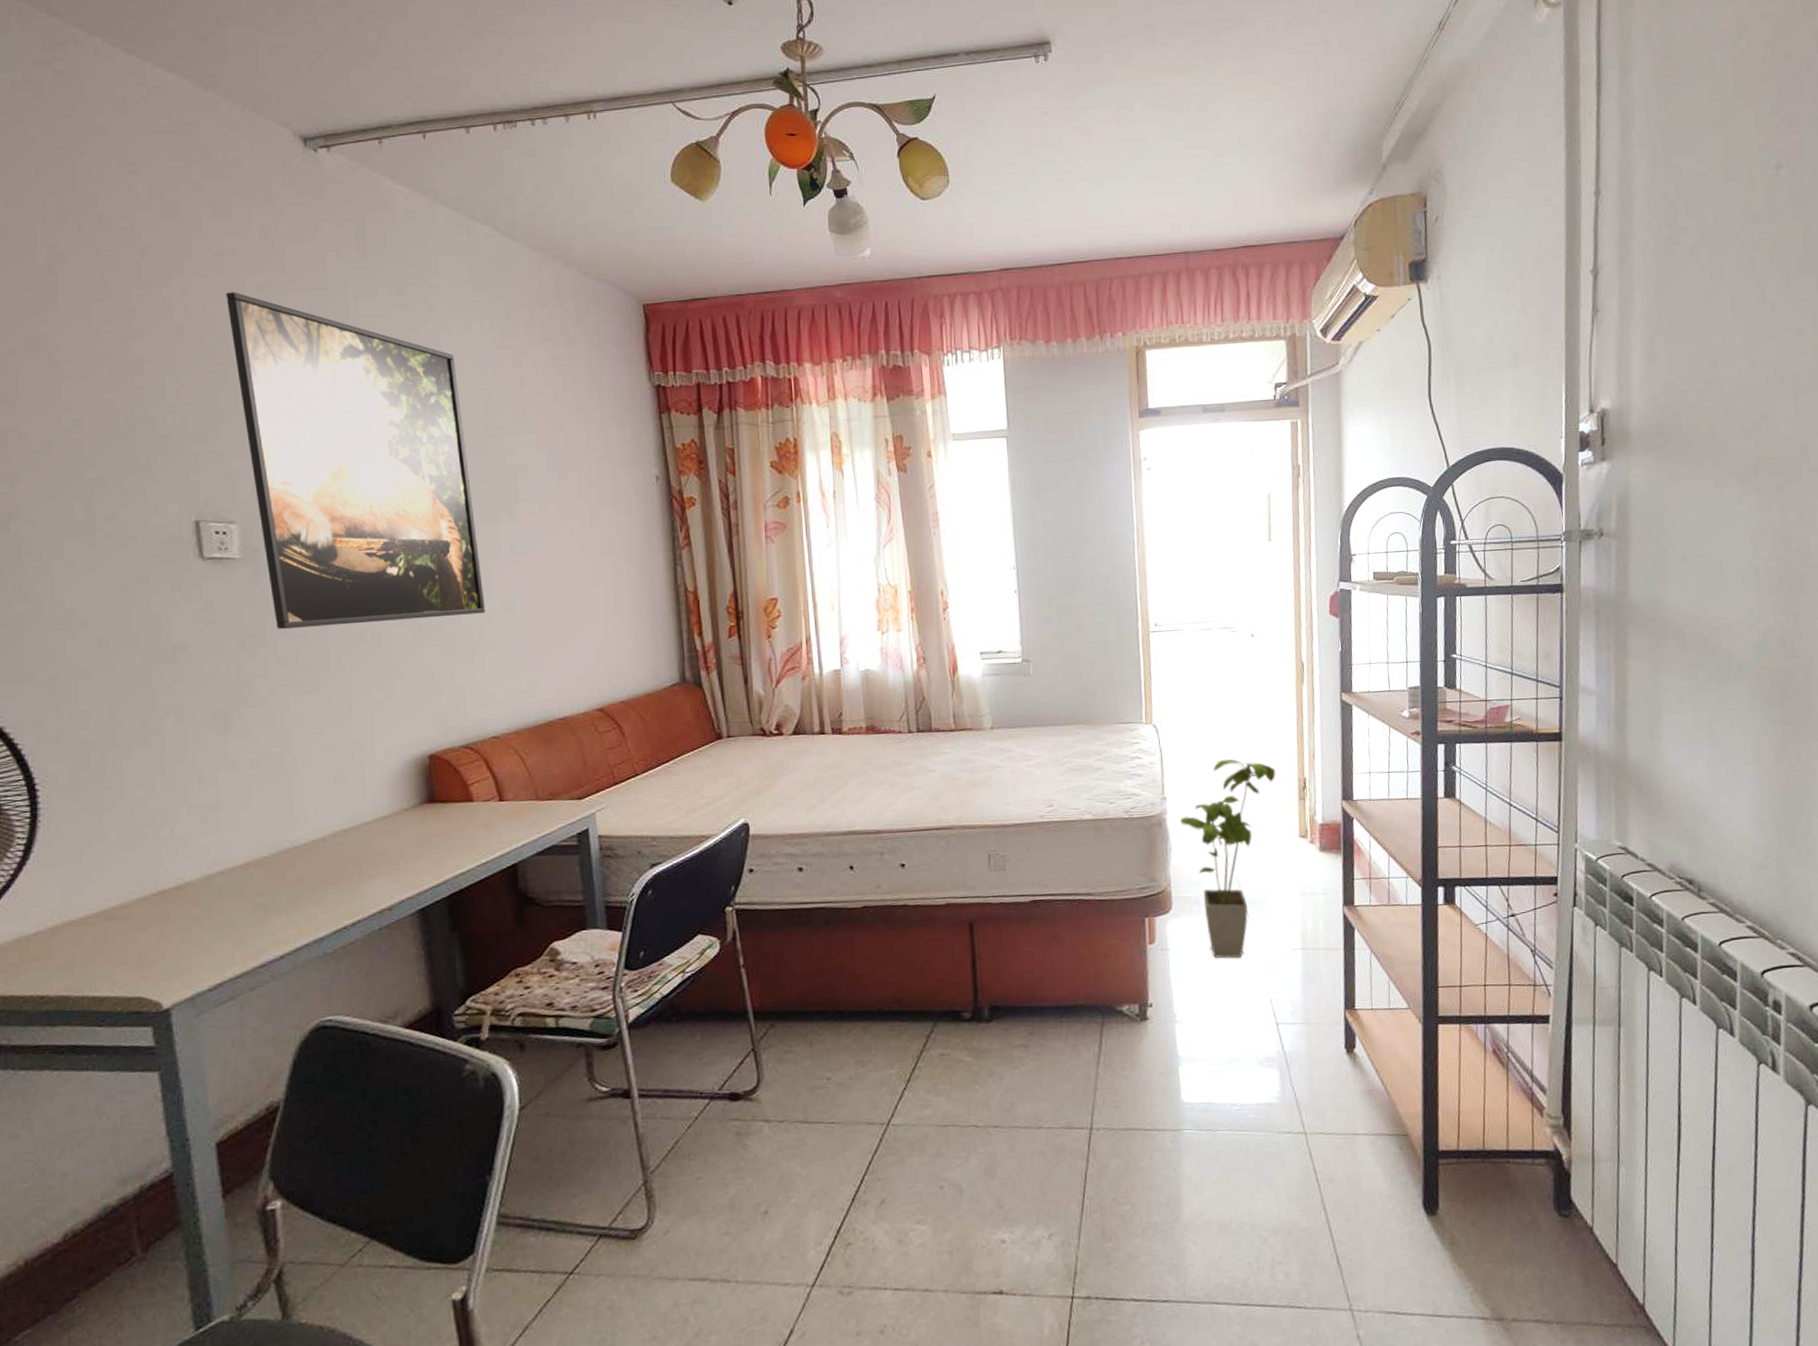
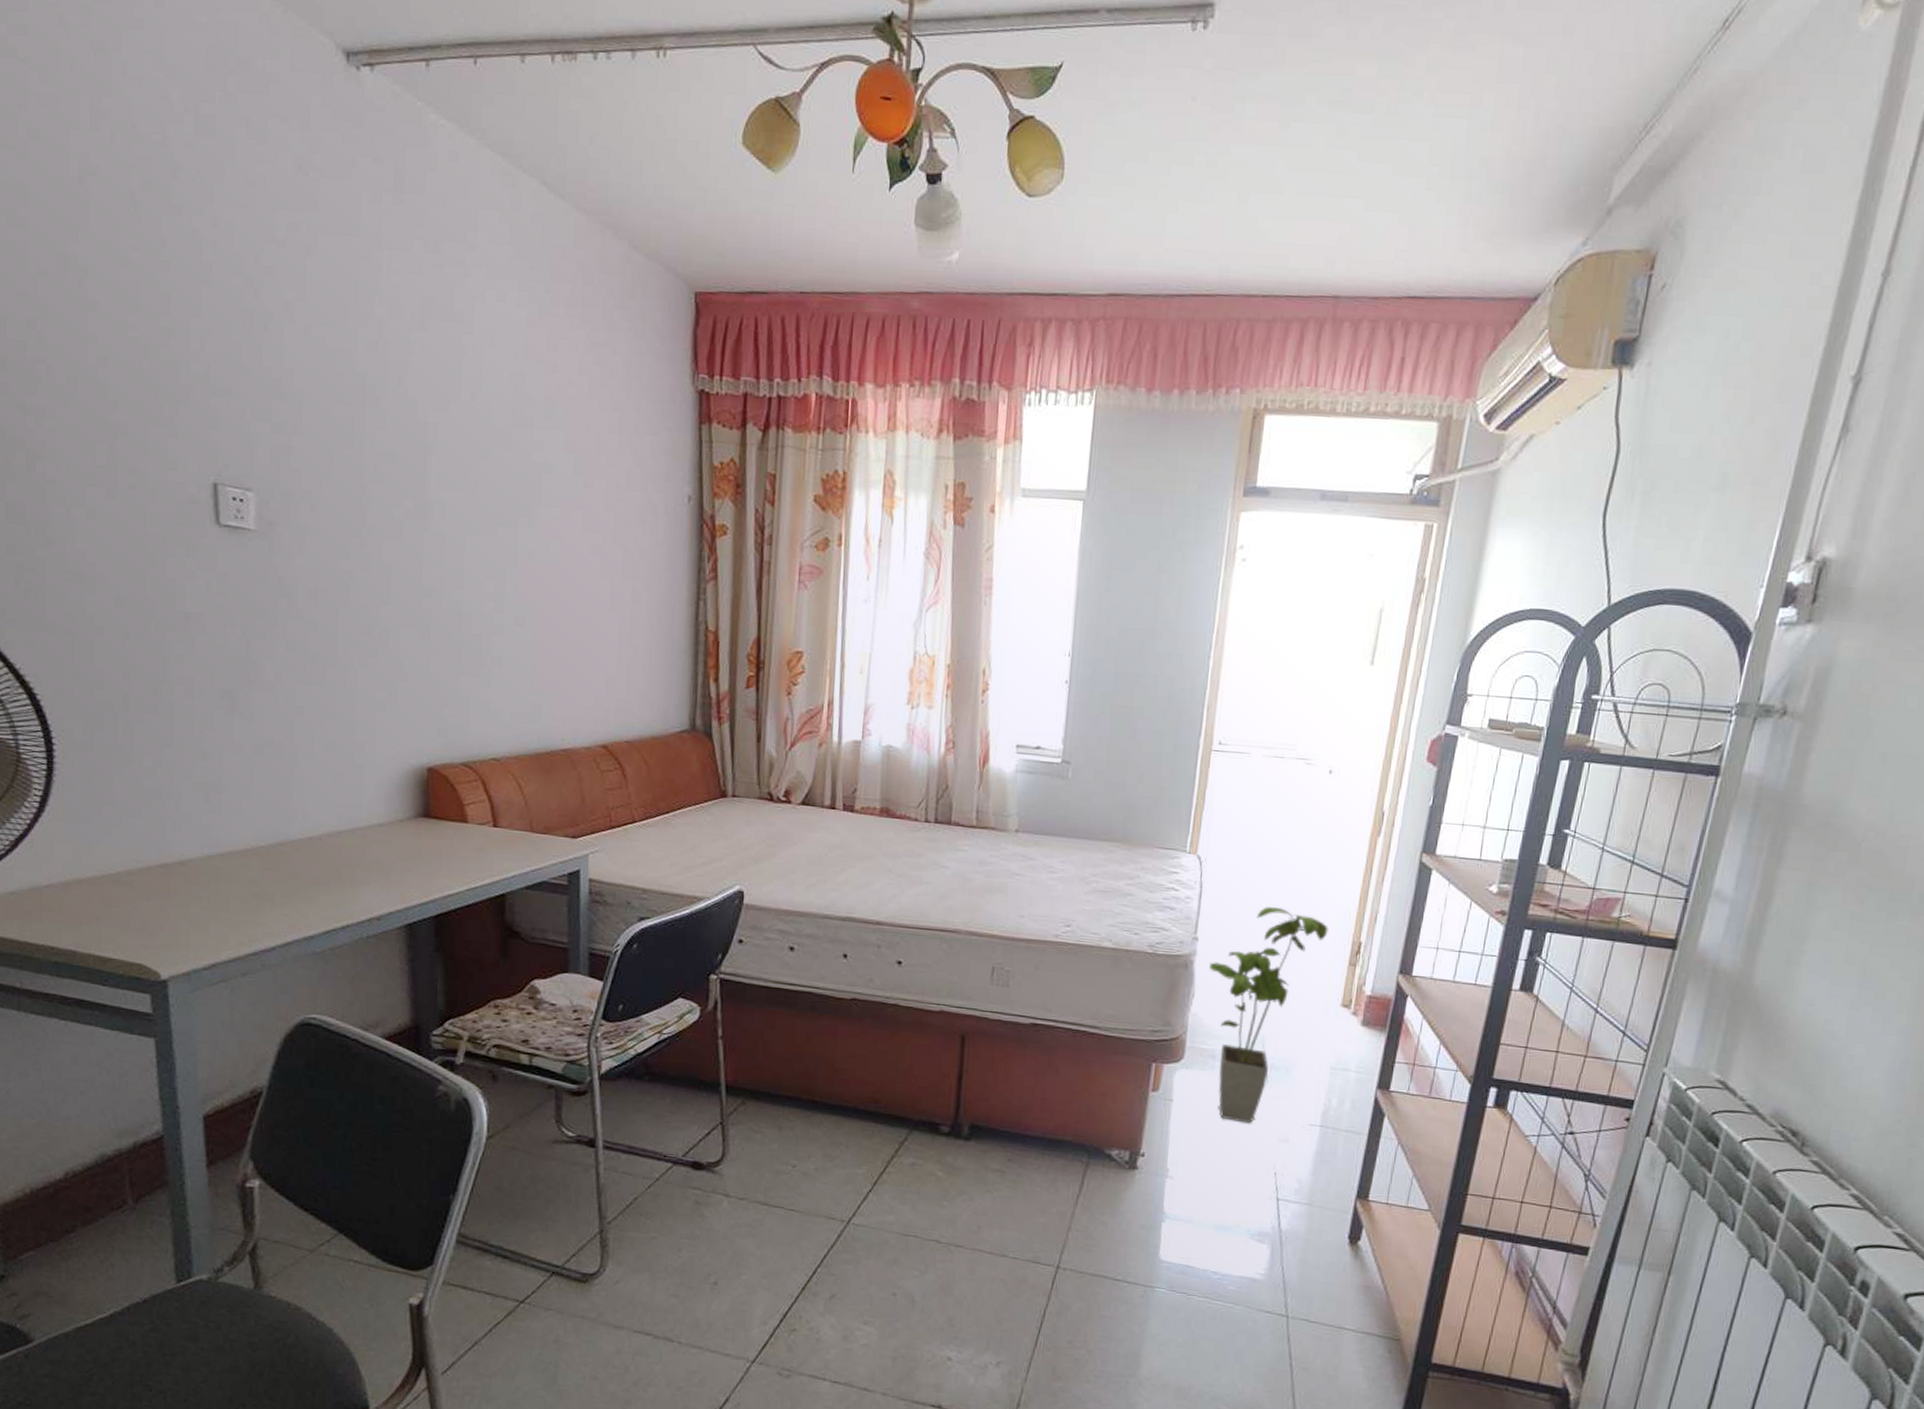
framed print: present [226,292,485,629] -> none [256,228,497,624]

